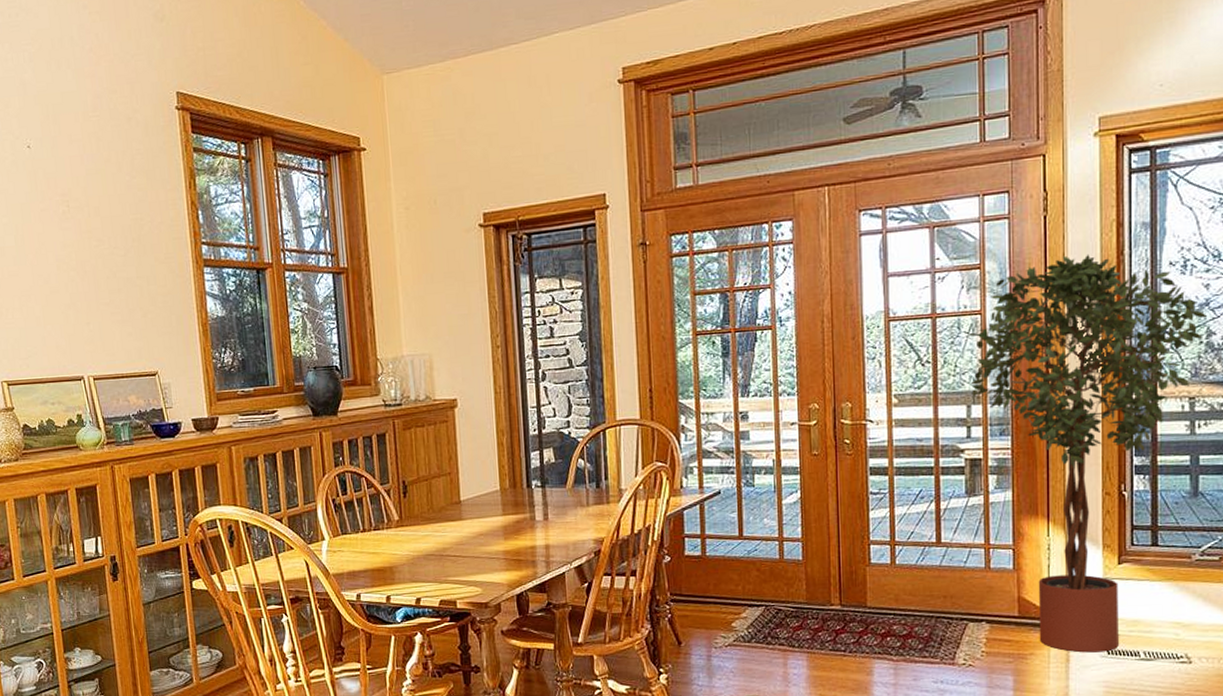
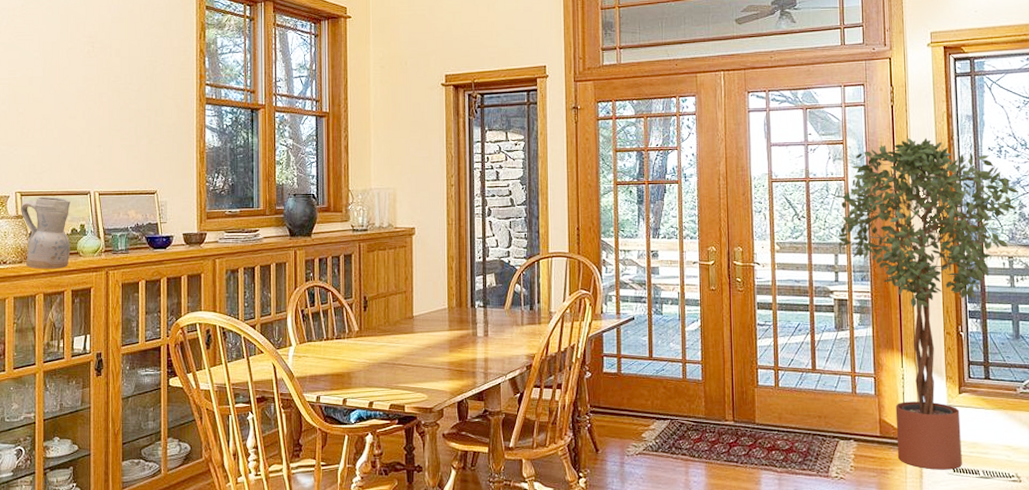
ceramic pitcher: none [9,384,70,468] -> present [21,197,70,270]

